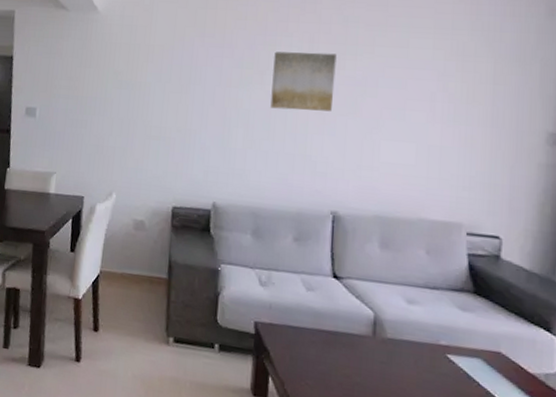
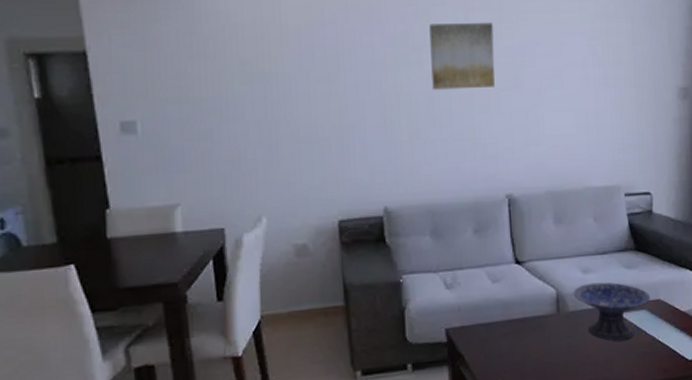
decorative bowl: none [393,314,488,385] -> present [573,282,650,341]

